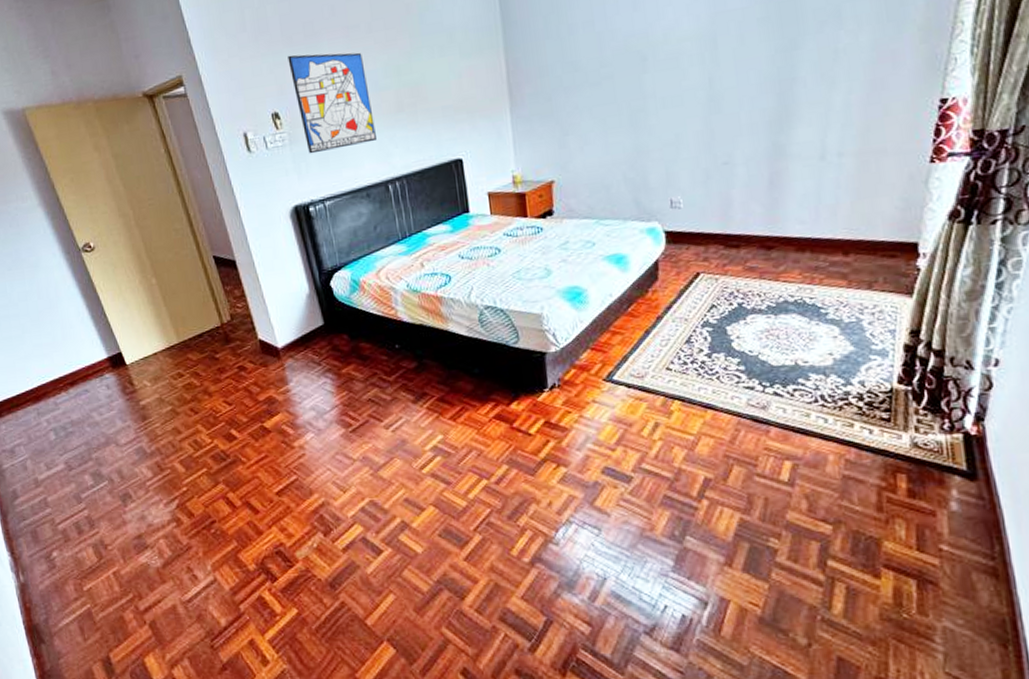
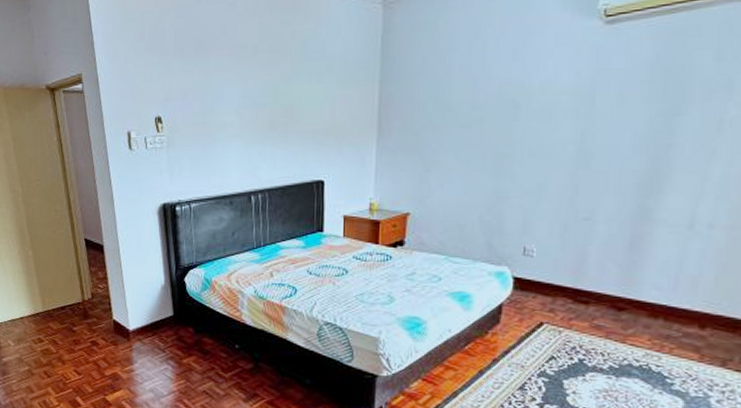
wall art: present [287,52,376,154] -> none [177,66,247,158]

